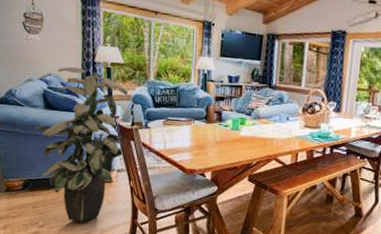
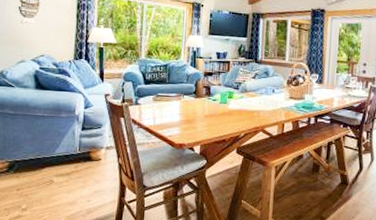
indoor plant: present [35,66,128,223] -> none [24,47,120,204]

